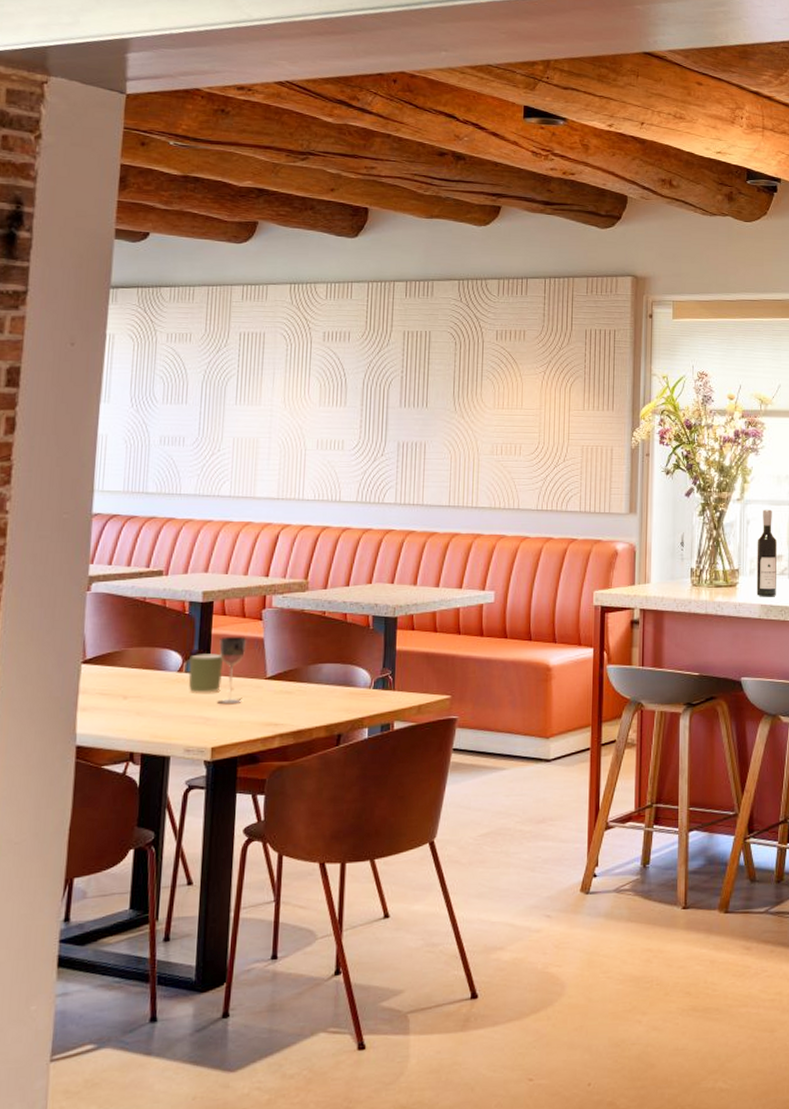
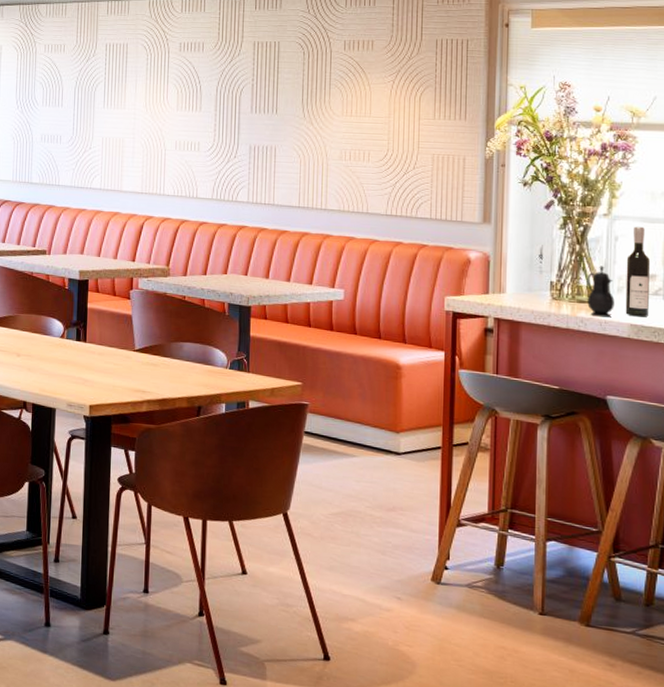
mug: present [188,653,223,693] -> none [69,324,97,359]
wineglass: present [217,637,247,705] -> none [93,311,118,370]
coffeepot: none [723,549,747,600] -> present [586,266,615,318]

